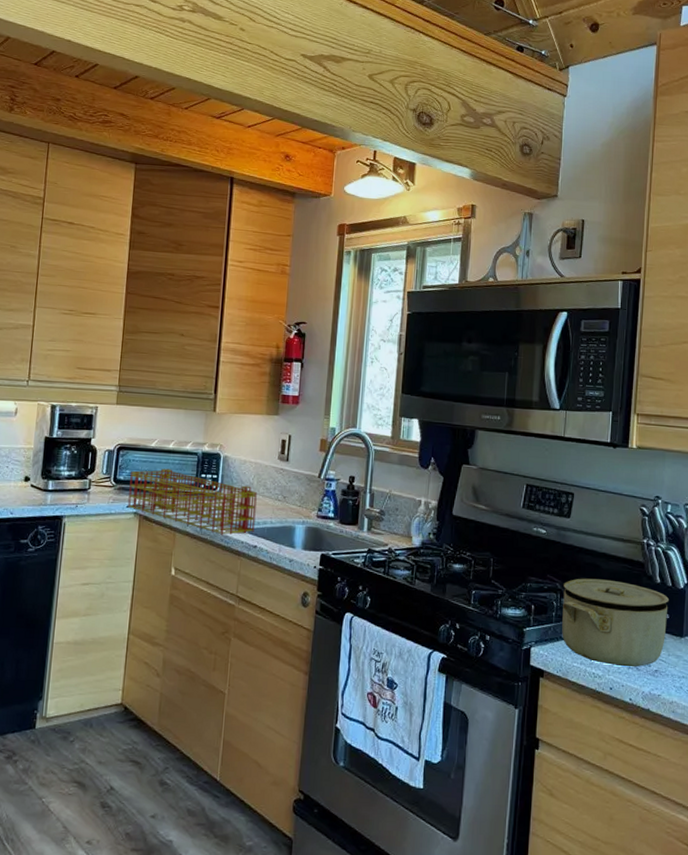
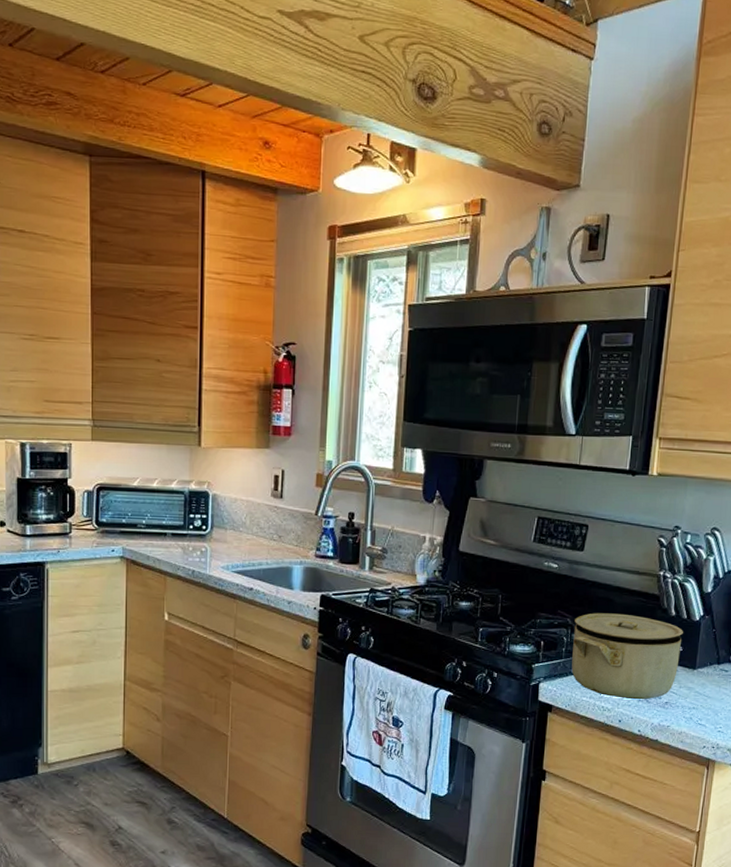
dish rack: present [128,468,257,535] -> none [113,509,250,578]

